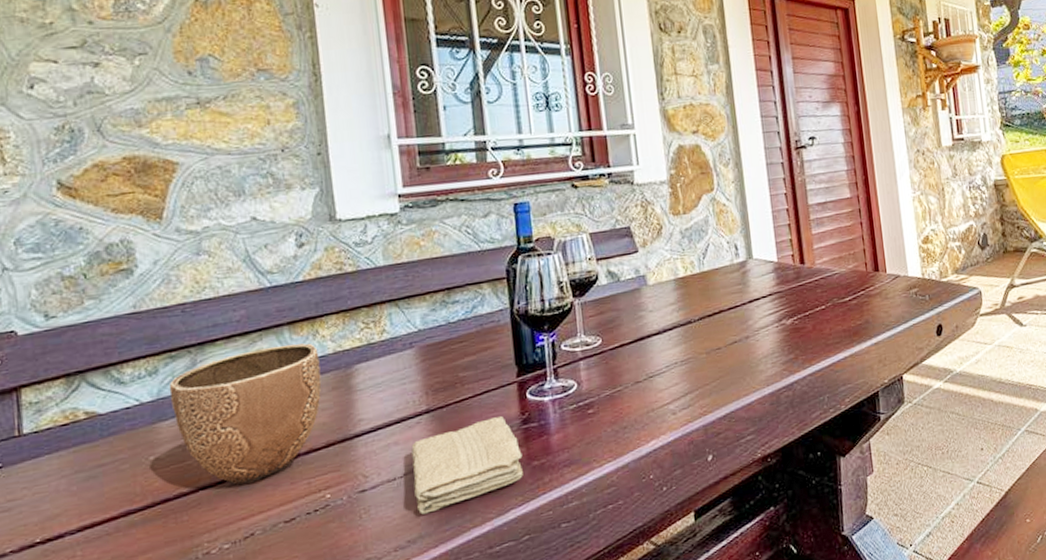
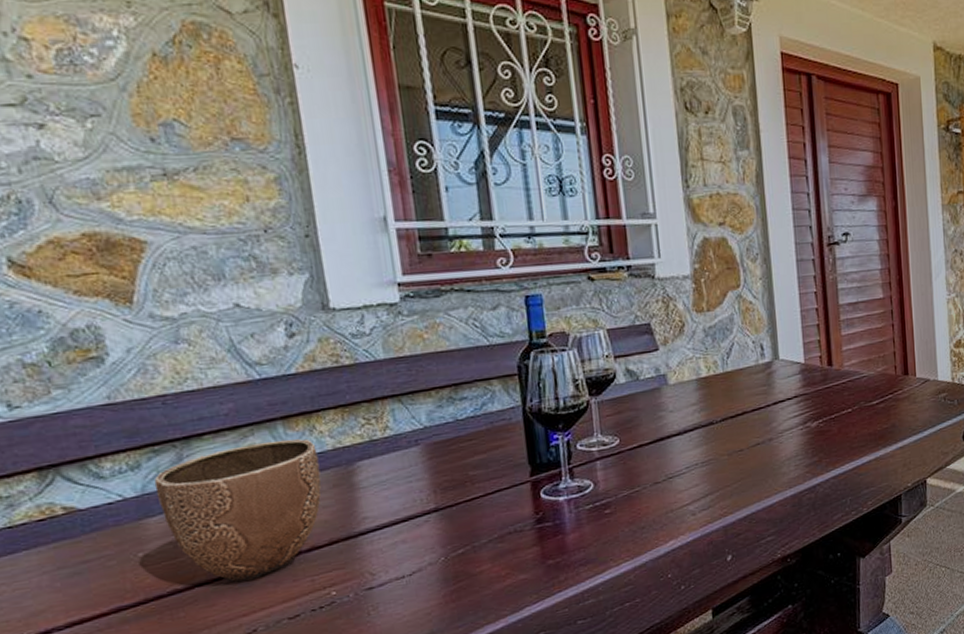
washcloth: present [411,415,523,515] -> none [420,514,538,612]

